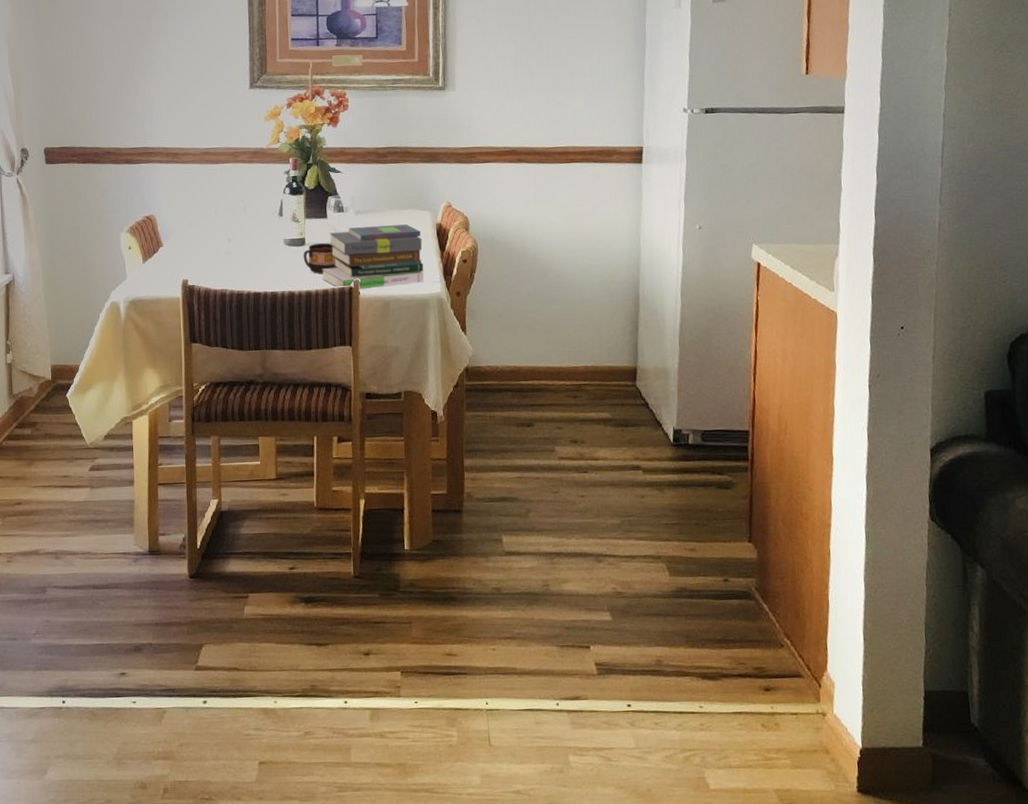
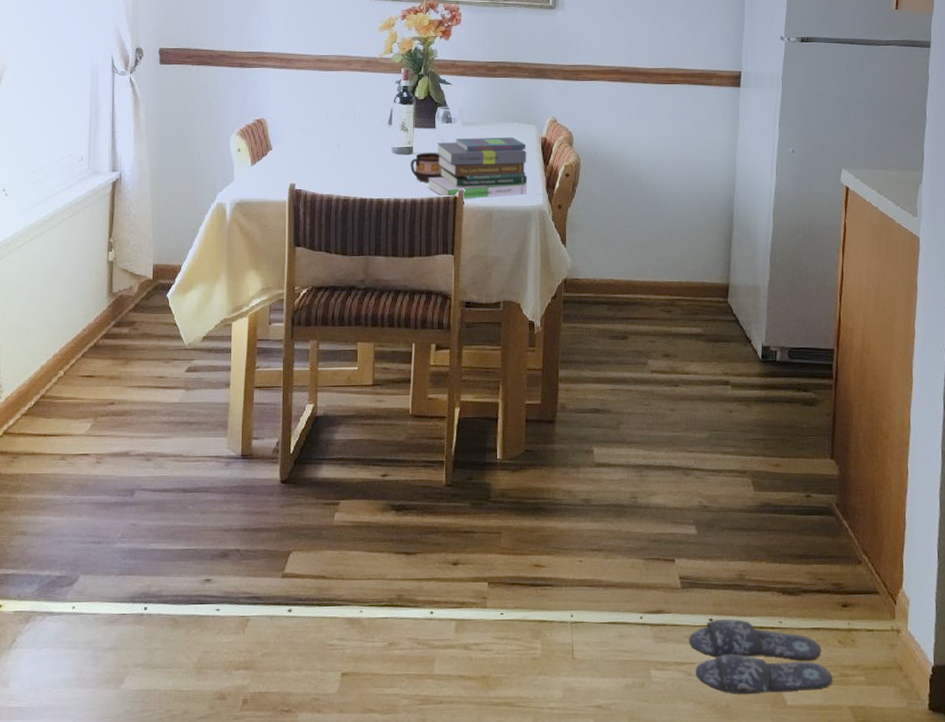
slippers: none [607,704,756,779] -> present [689,619,832,694]

